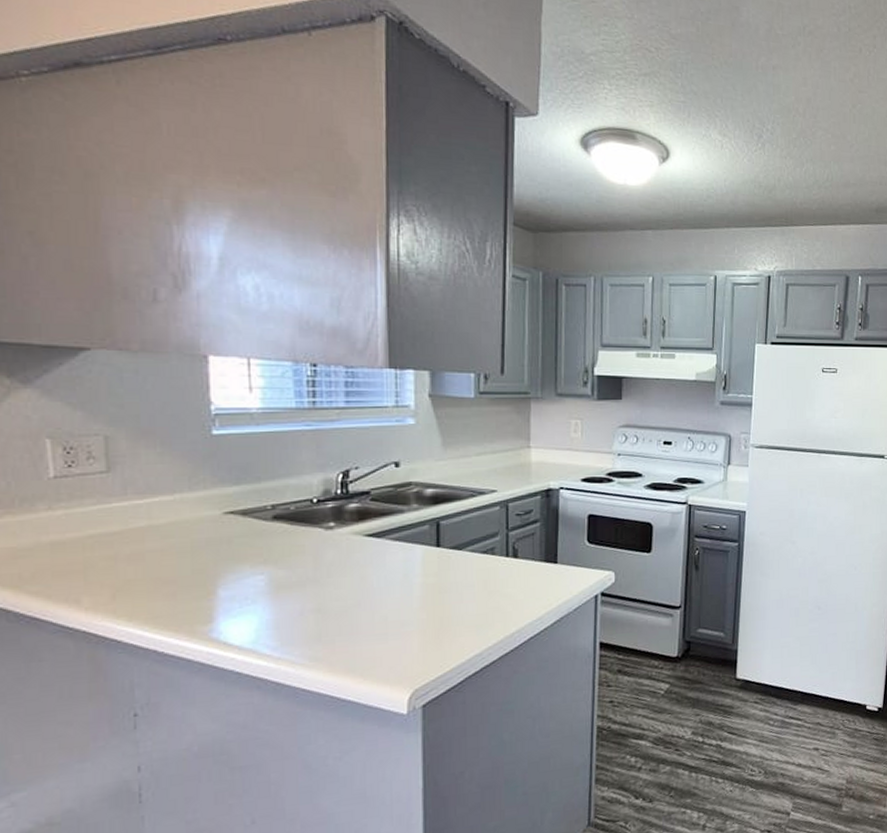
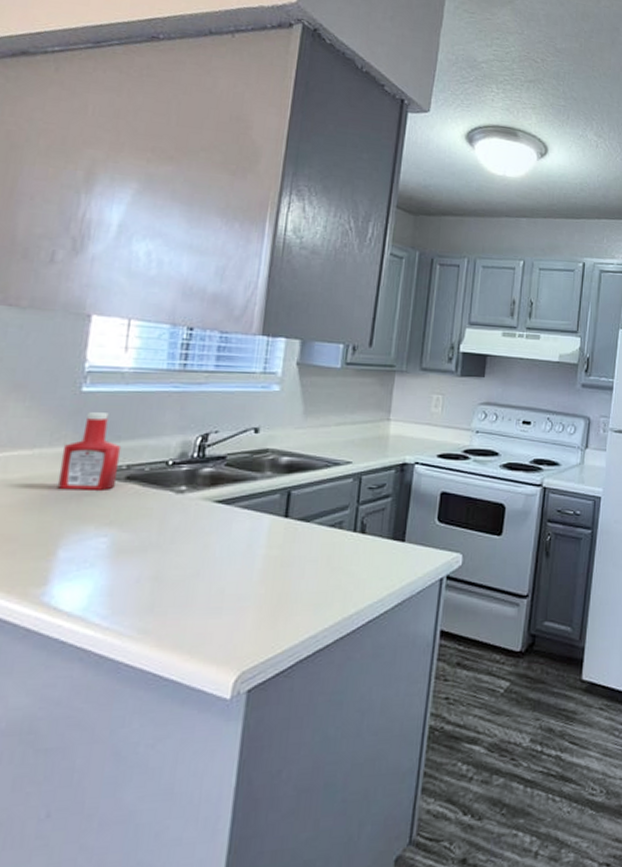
ketchup bottle: none [203,455,264,532] -> present [57,412,122,490]

